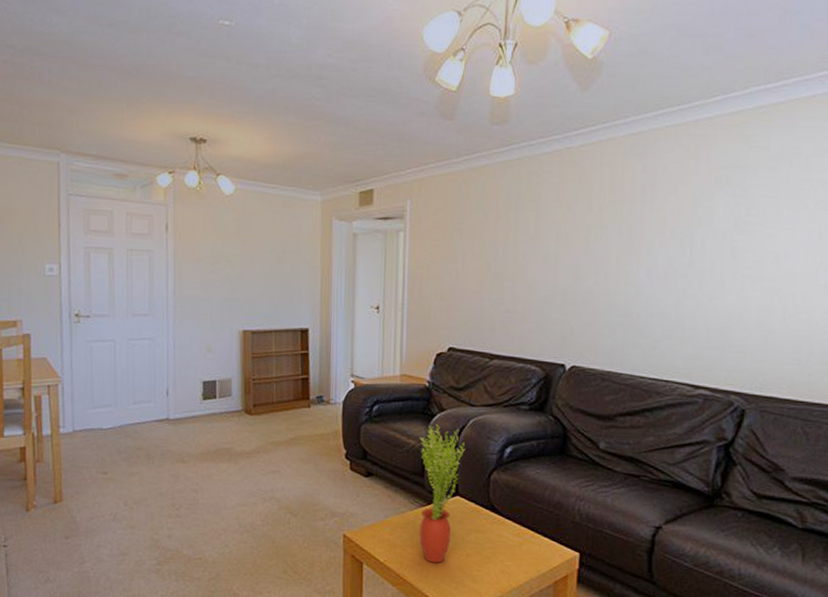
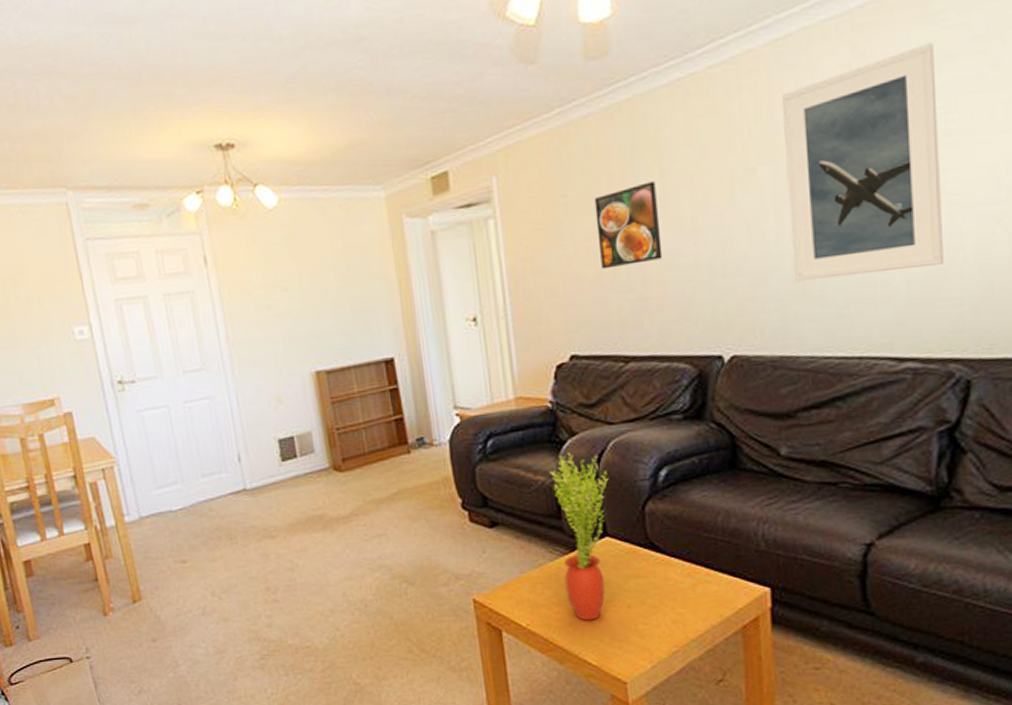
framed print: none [482,223,531,285] -> present [594,181,663,270]
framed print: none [626,155,743,319] -> present [782,41,943,282]

